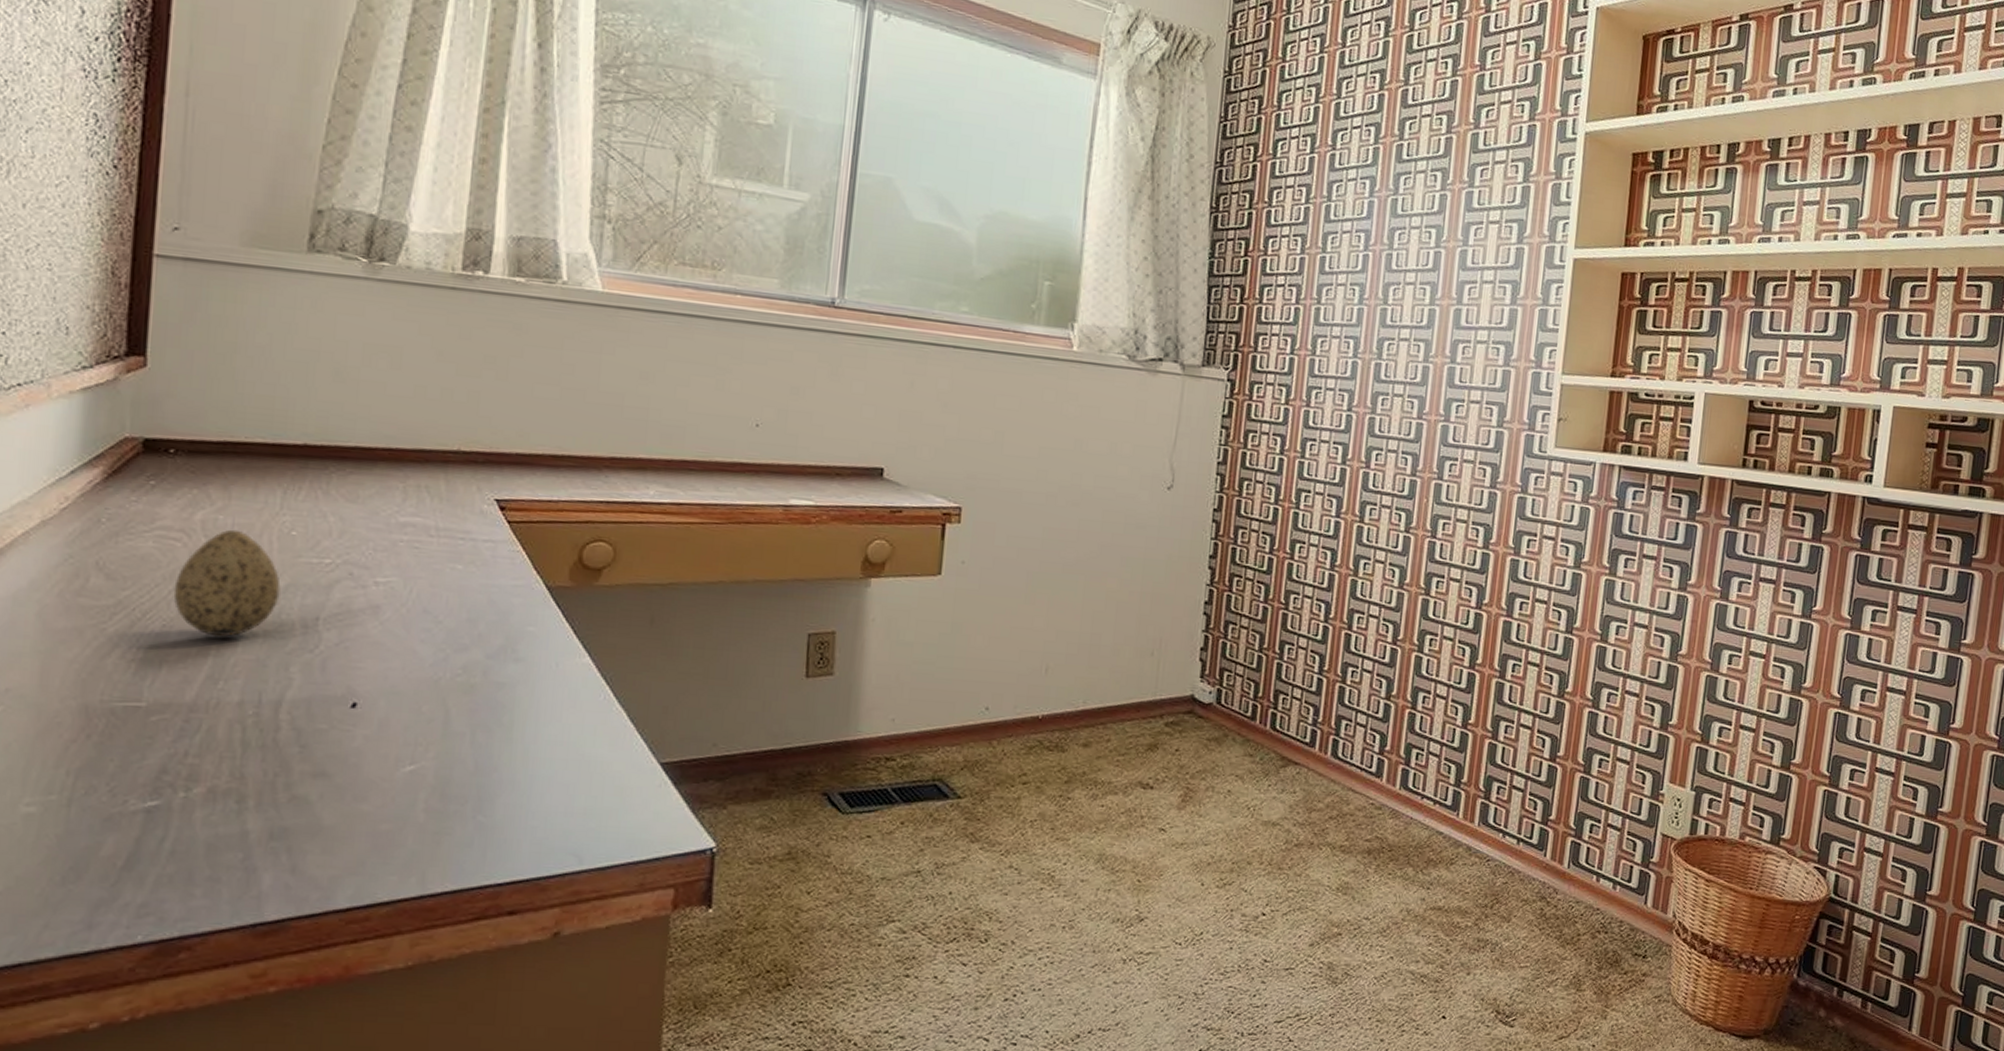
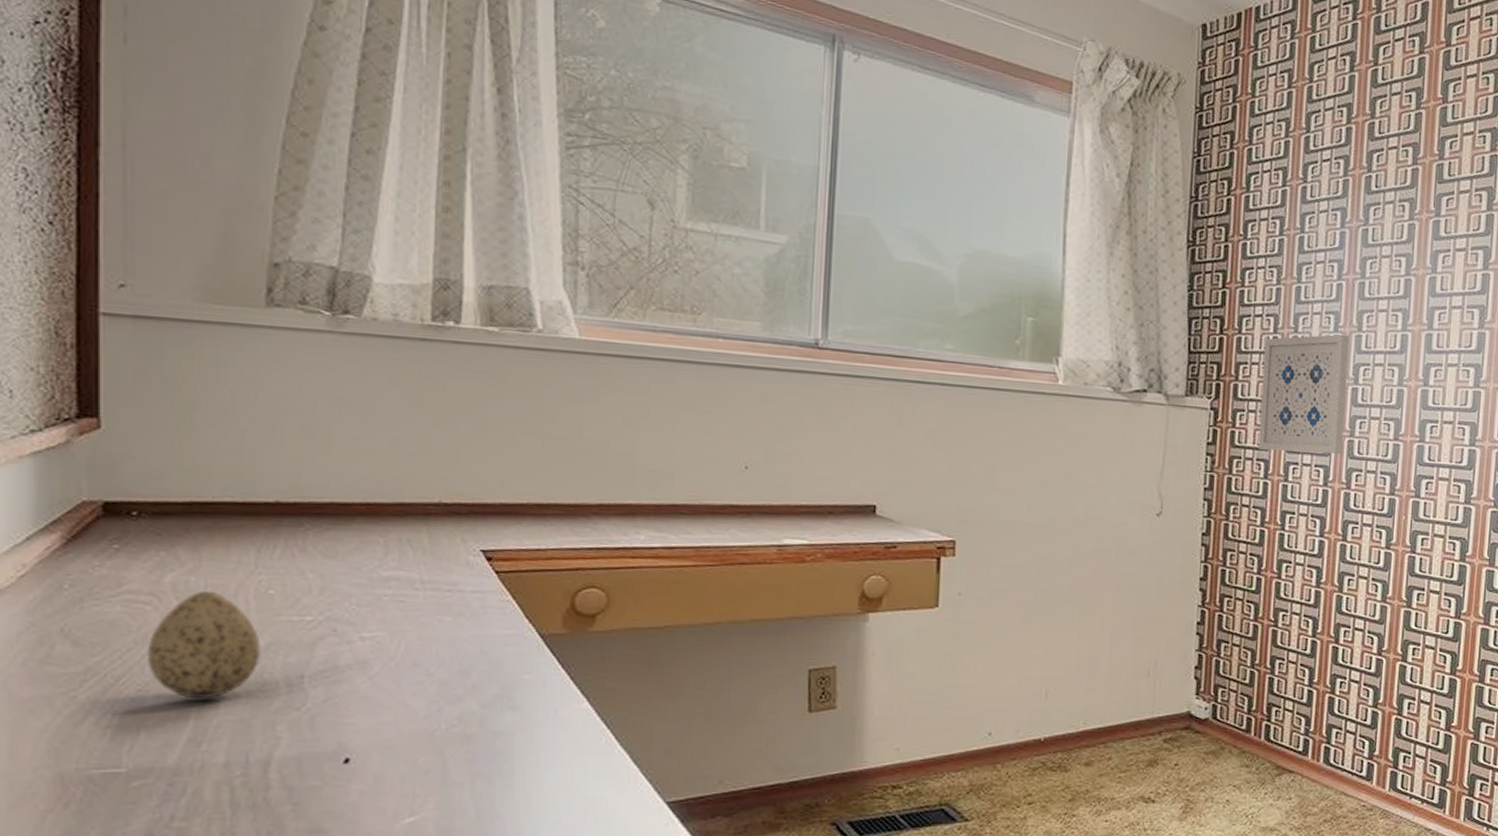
wall art: none [1275,306,1375,431] -> present [1258,334,1350,454]

